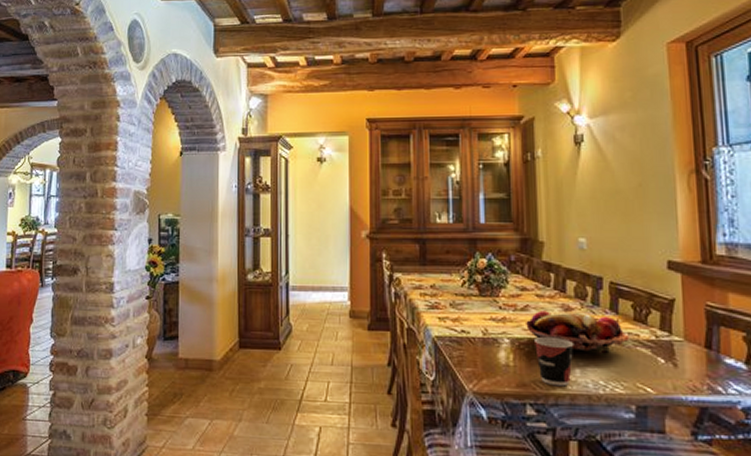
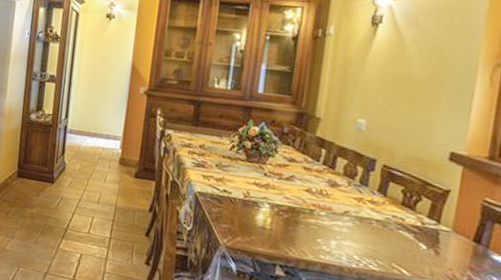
fruit basket: present [526,311,630,356] -> none [288,182,394,232]
cup: present [533,336,574,387] -> none [293,206,335,256]

